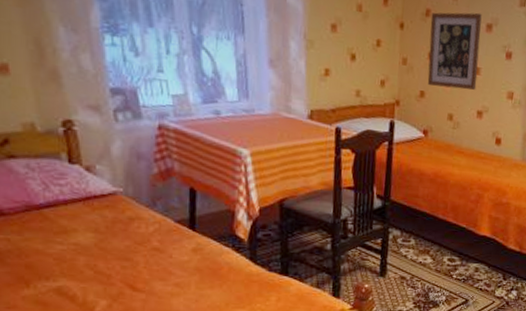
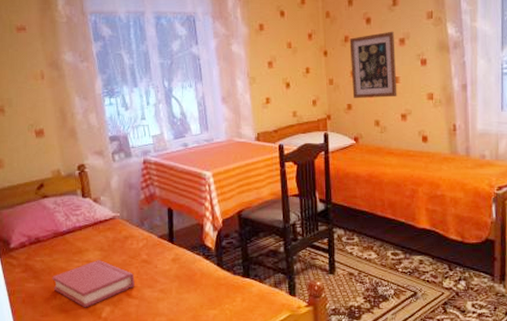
hardback book: none [23,243,142,301] -> present [52,260,135,308]

